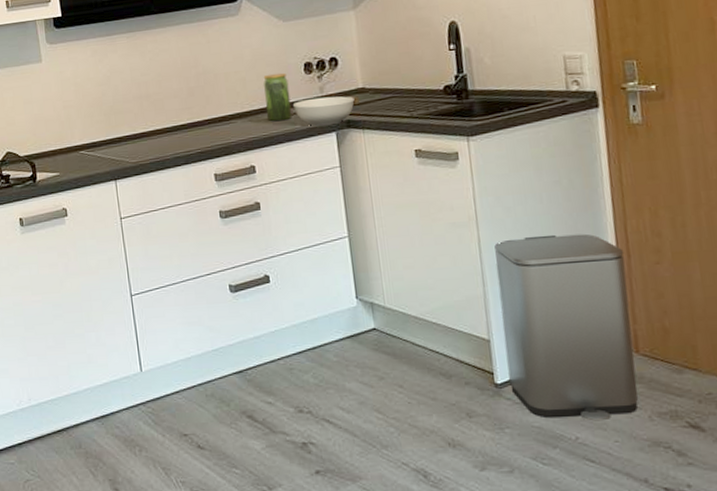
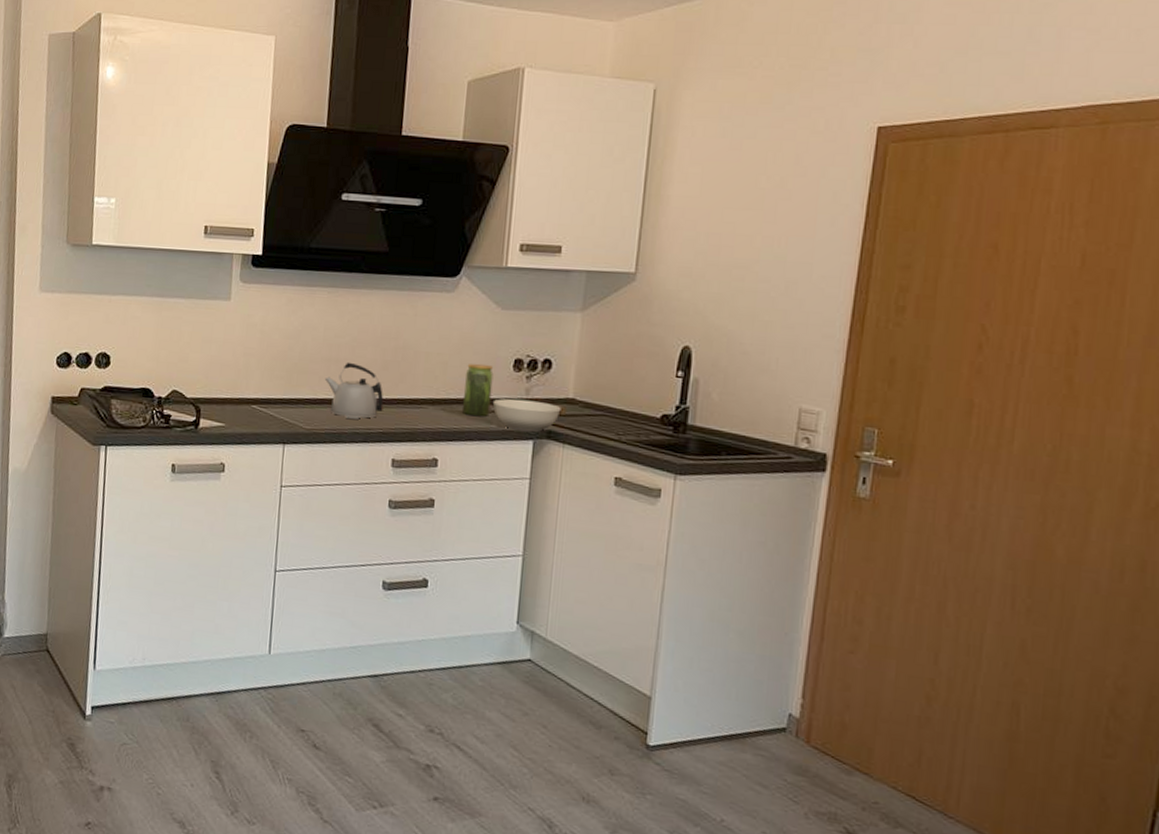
kettle: none [139,95,197,146] -> present [324,362,384,419]
pedal bin: present [494,233,638,421] -> none [662,594,818,809]

